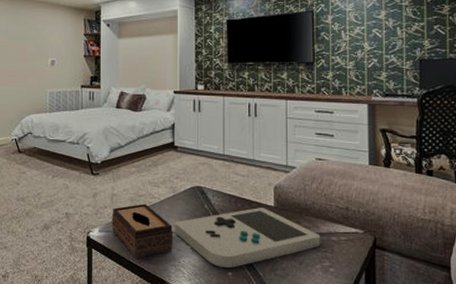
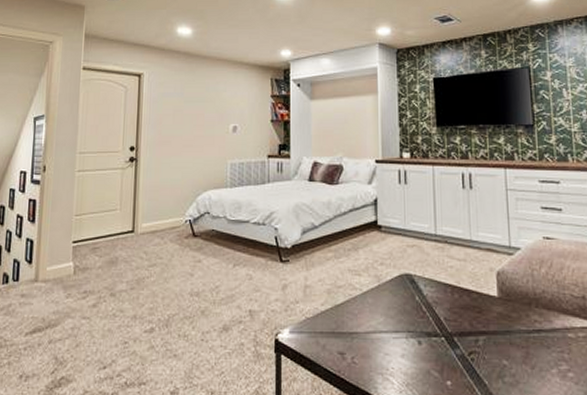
tissue box: present [112,203,174,259] -> none [305,296,380,367]
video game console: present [175,208,321,268] -> none [381,299,555,375]

